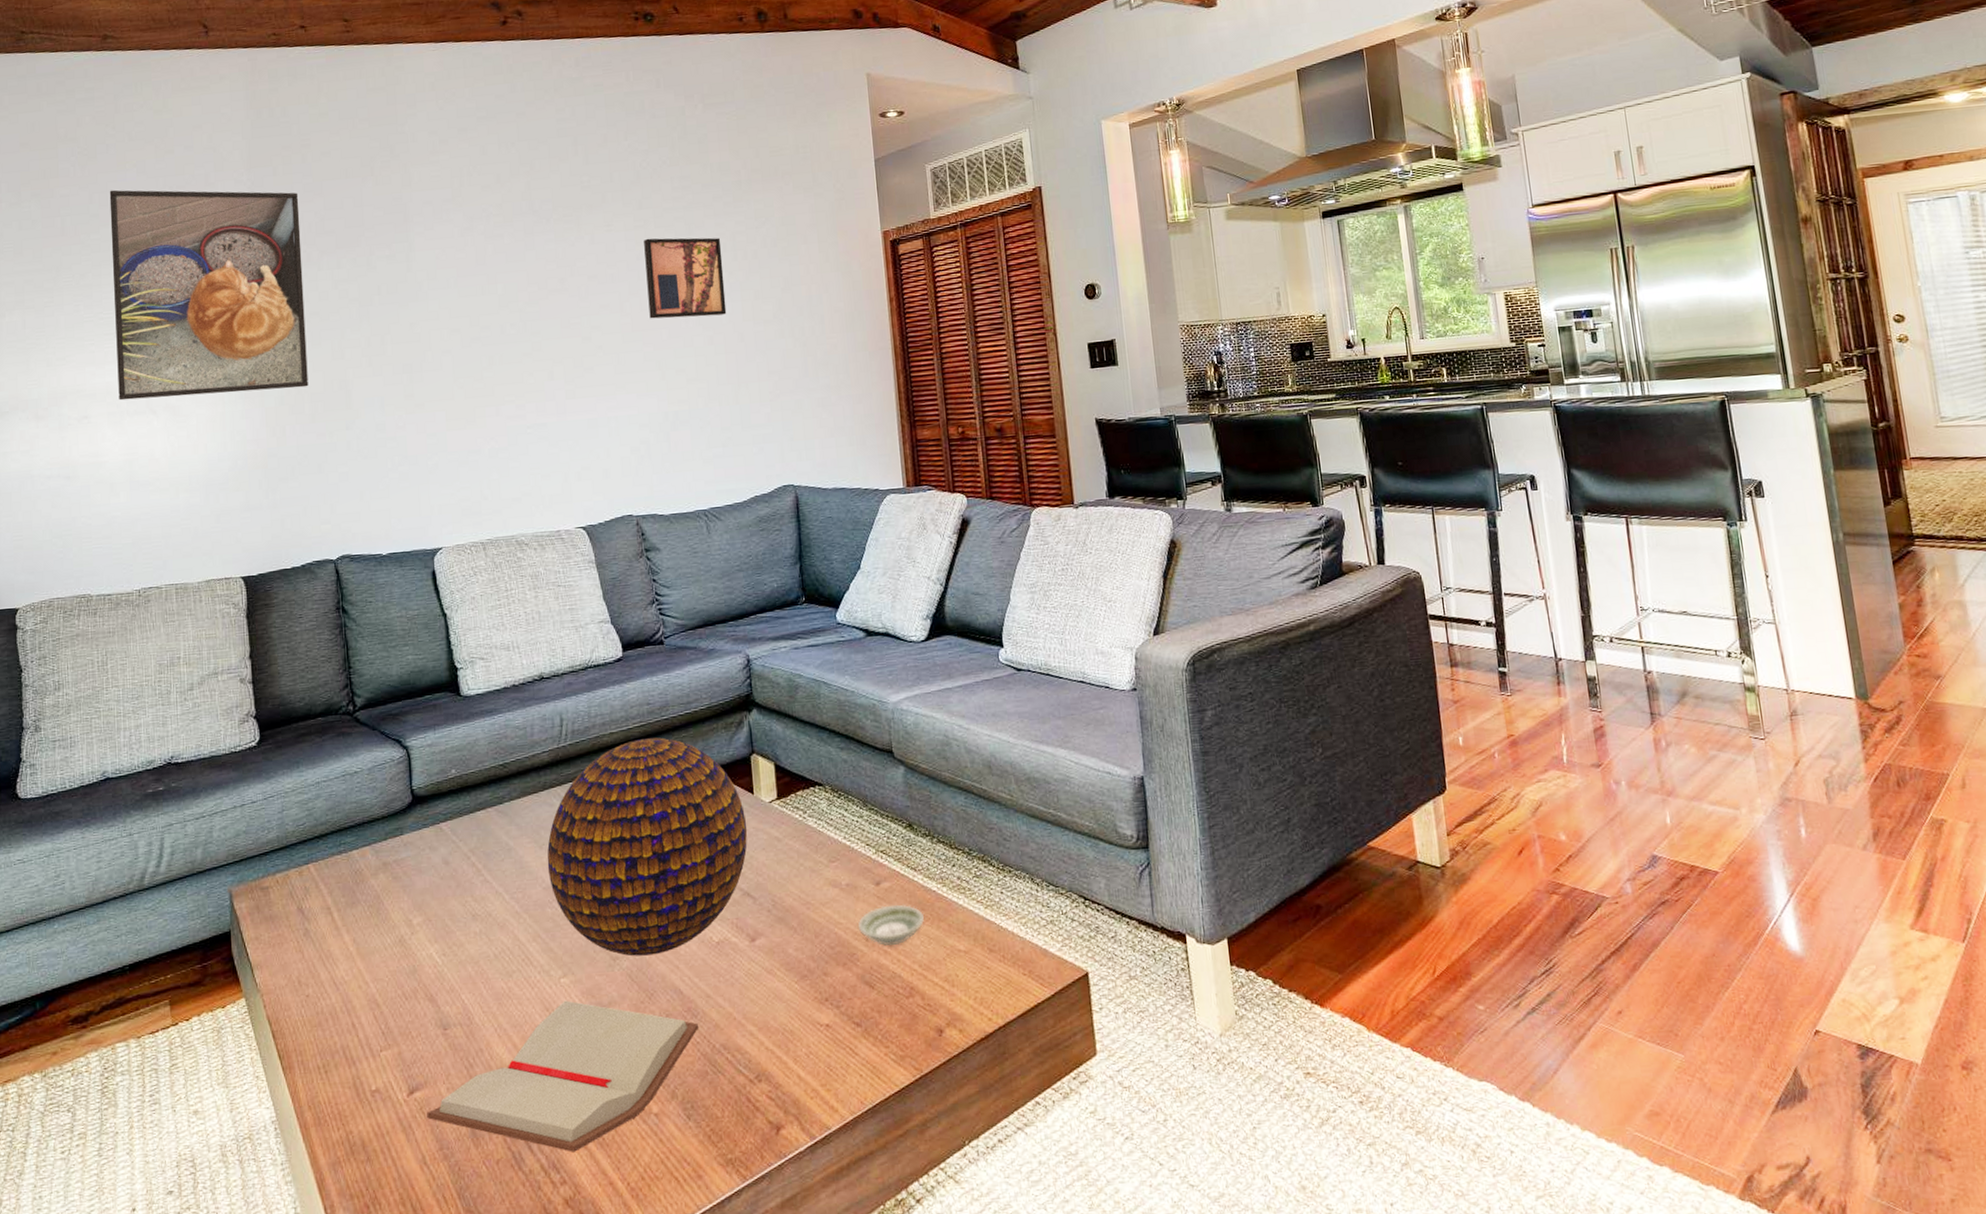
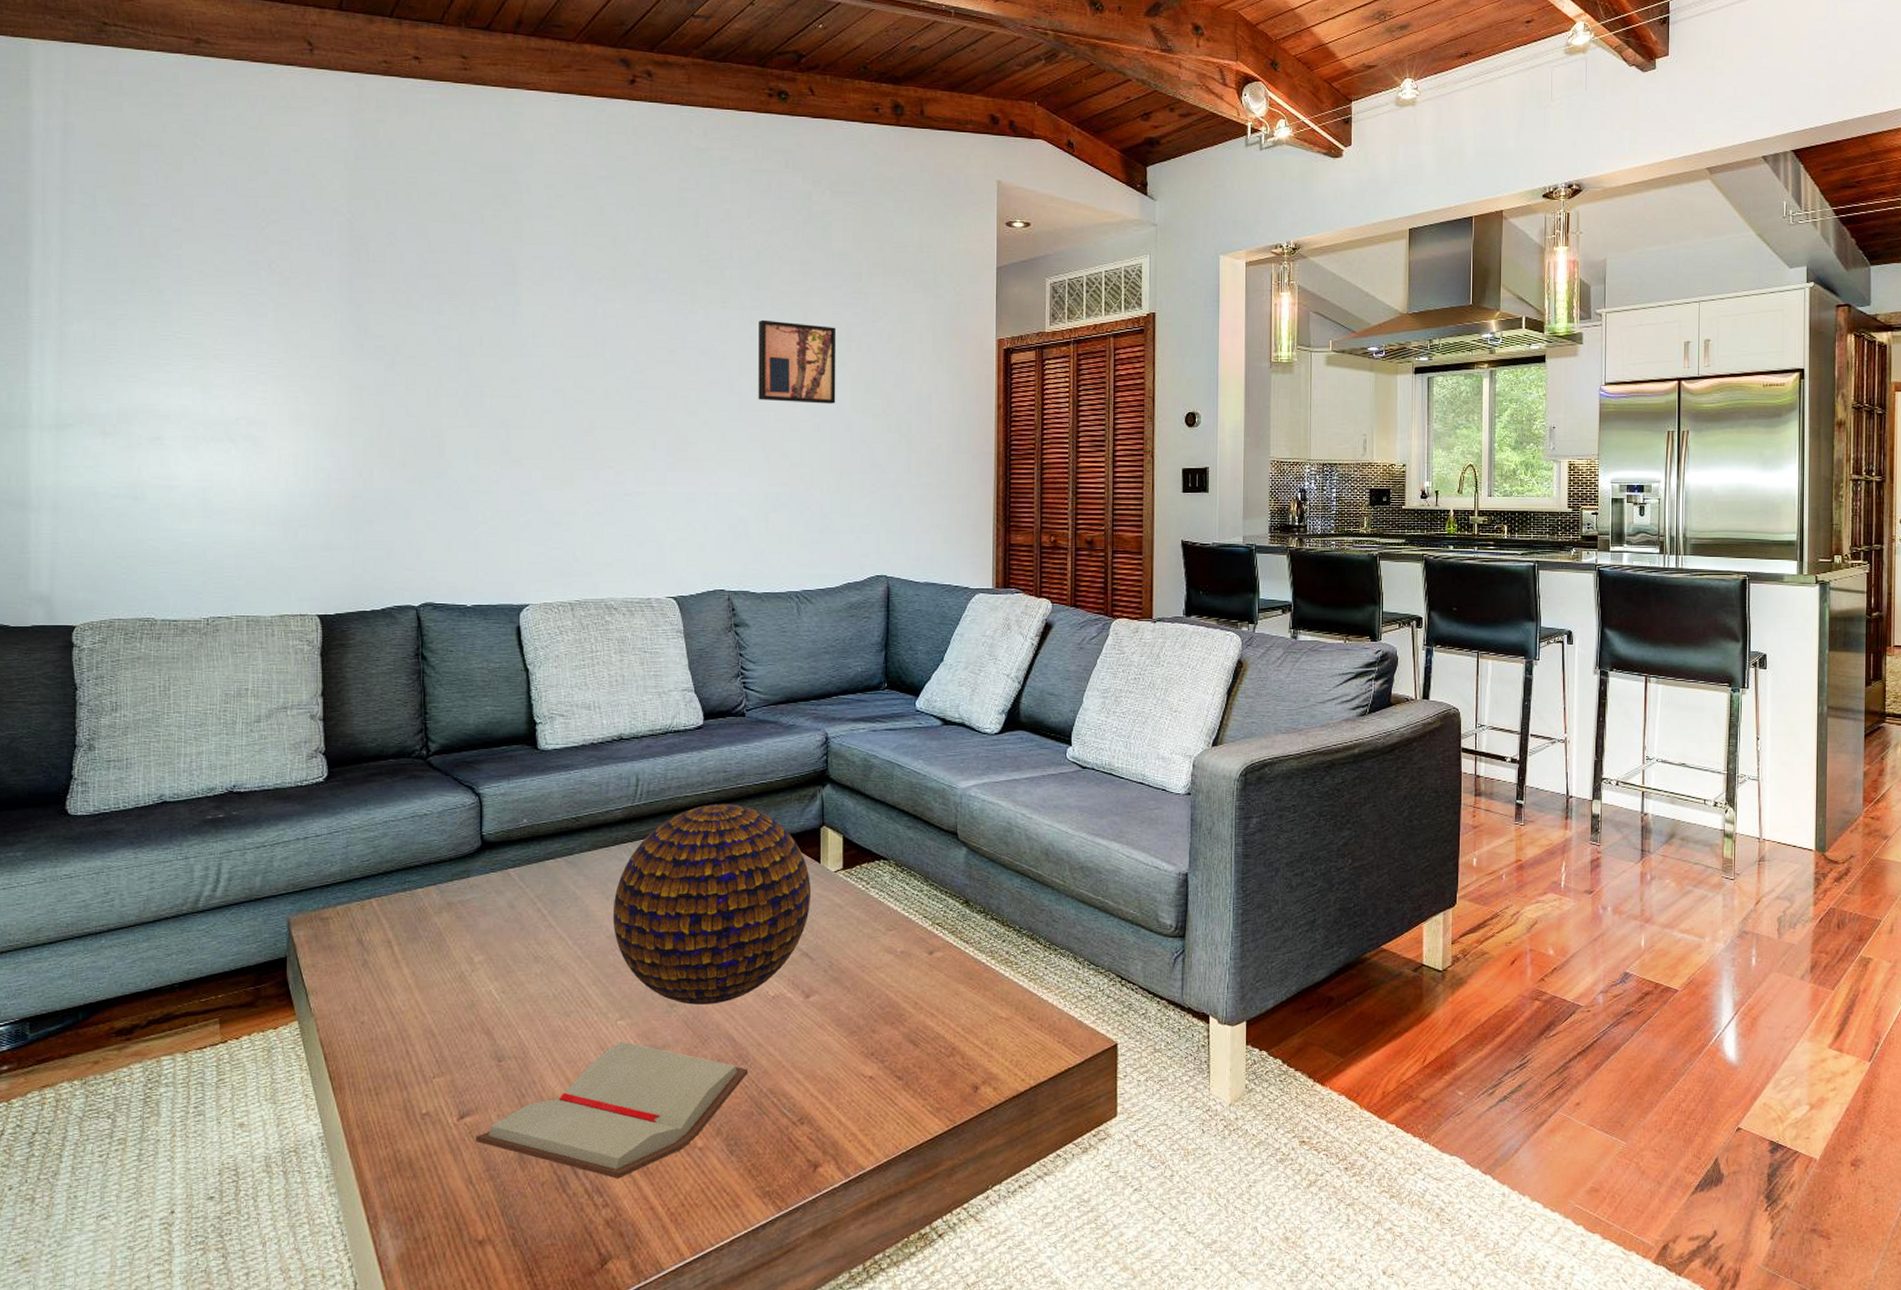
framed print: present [109,190,309,401] -> none [194,205,401,431]
saucer: present [857,904,924,946] -> none [908,972,971,1009]

